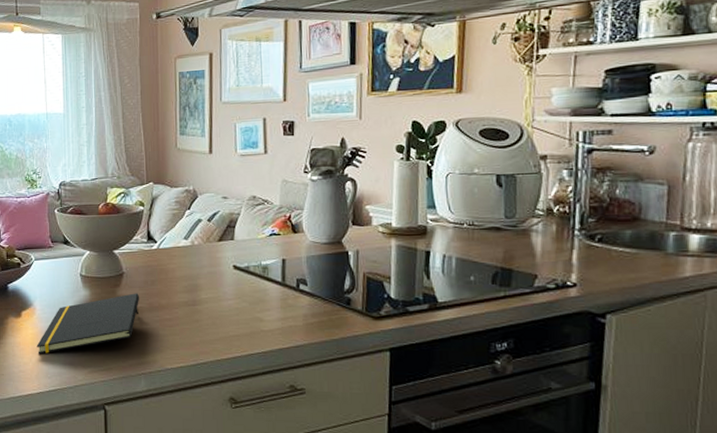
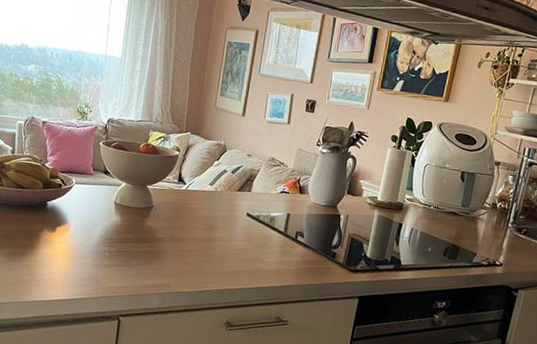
notepad: present [36,293,139,354] -> none [66,224,164,267]

